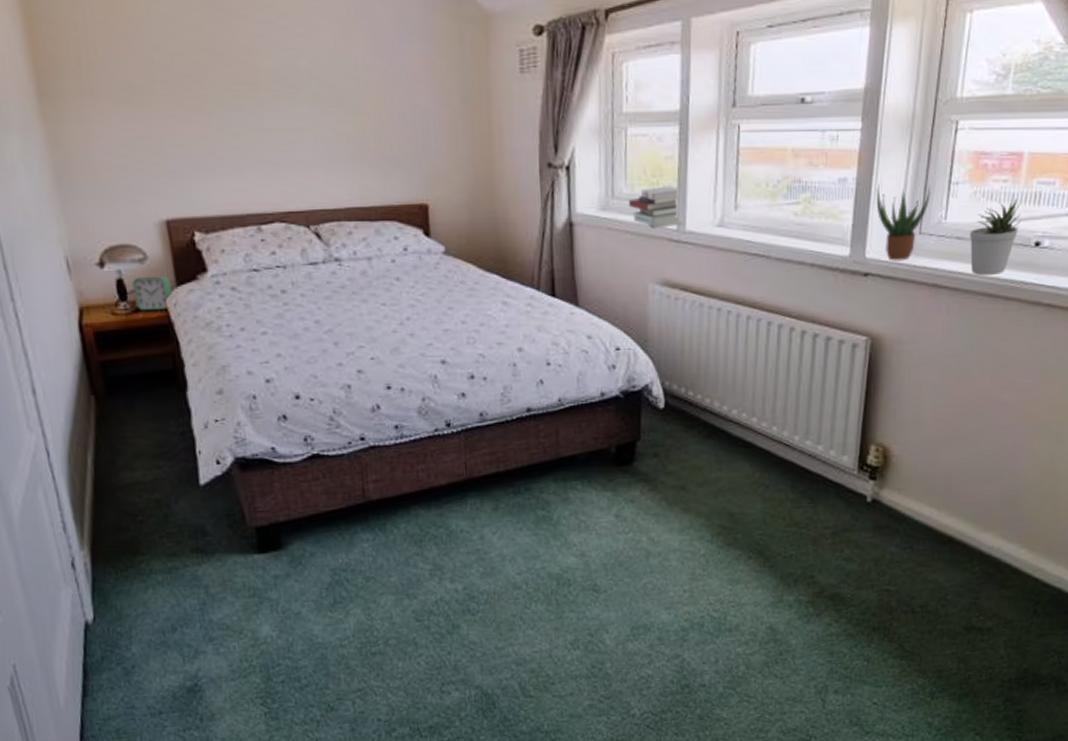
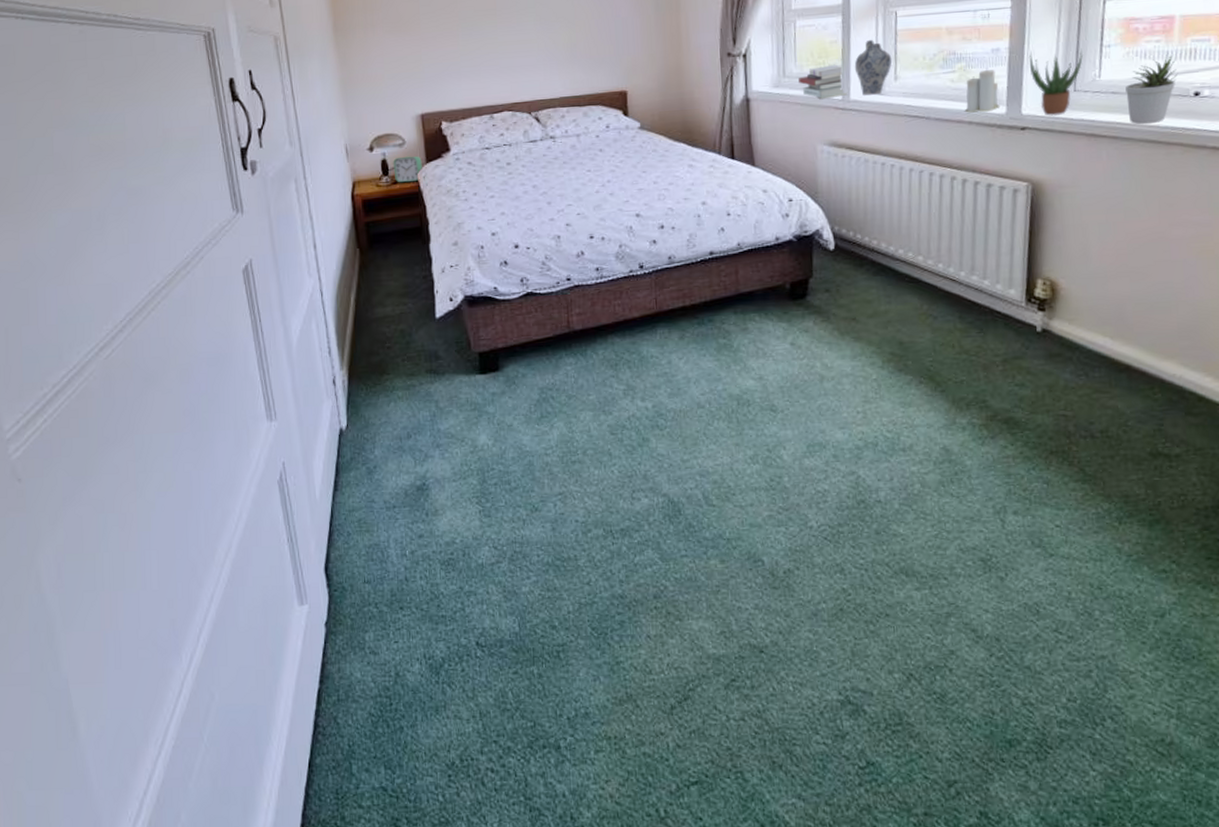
ceramic jug: none [691,157,733,226] -> present [854,39,893,96]
candle: none [806,201,844,253] -> present [964,68,1001,113]

